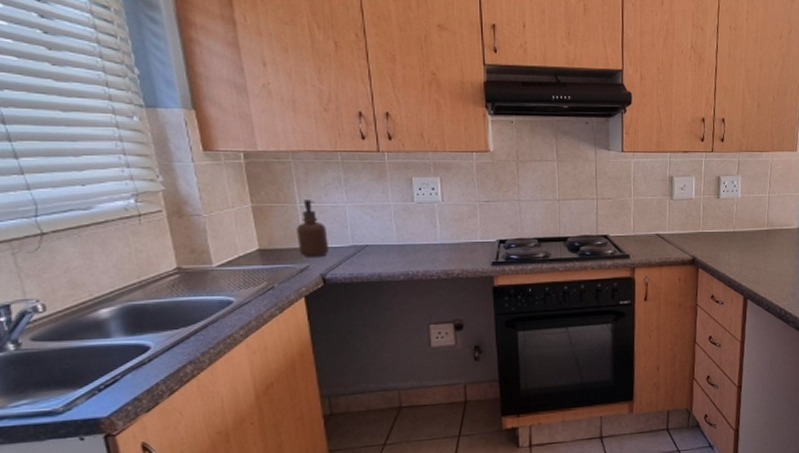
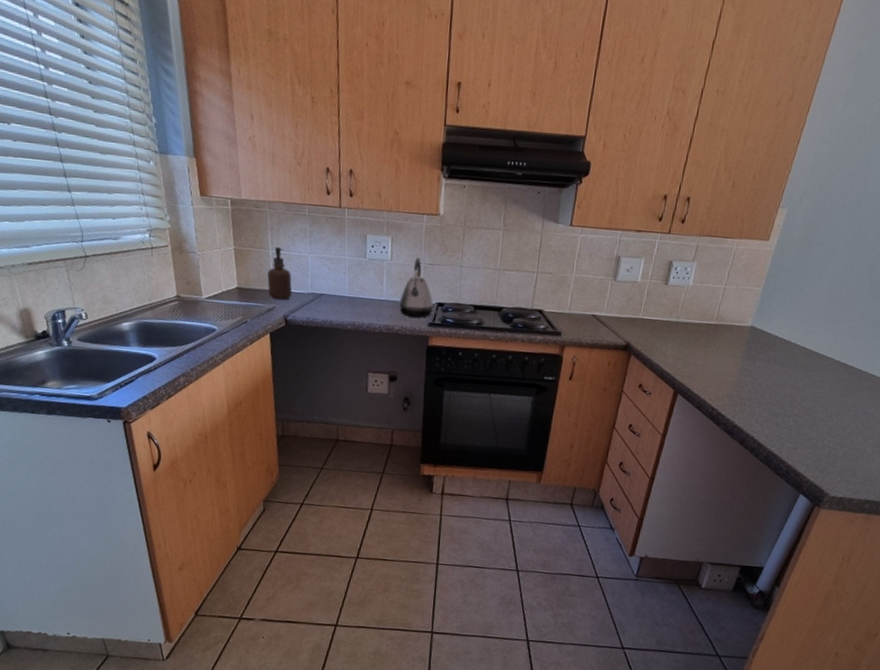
kettle: none [455,195,495,258] -> present [398,257,434,318]

